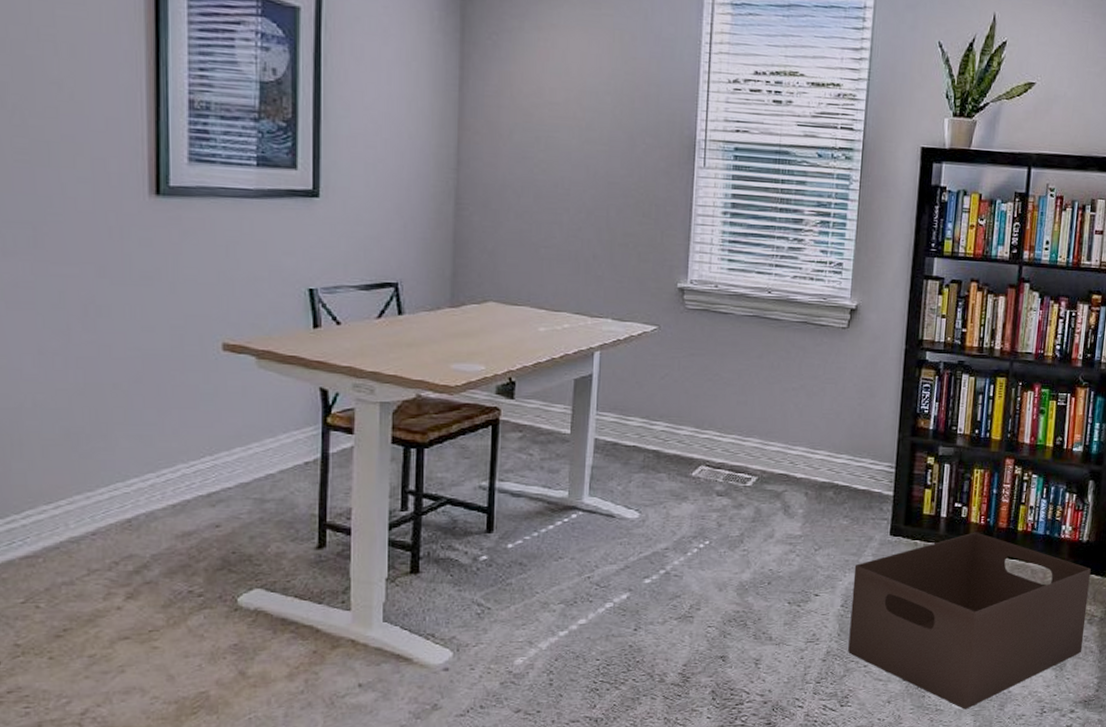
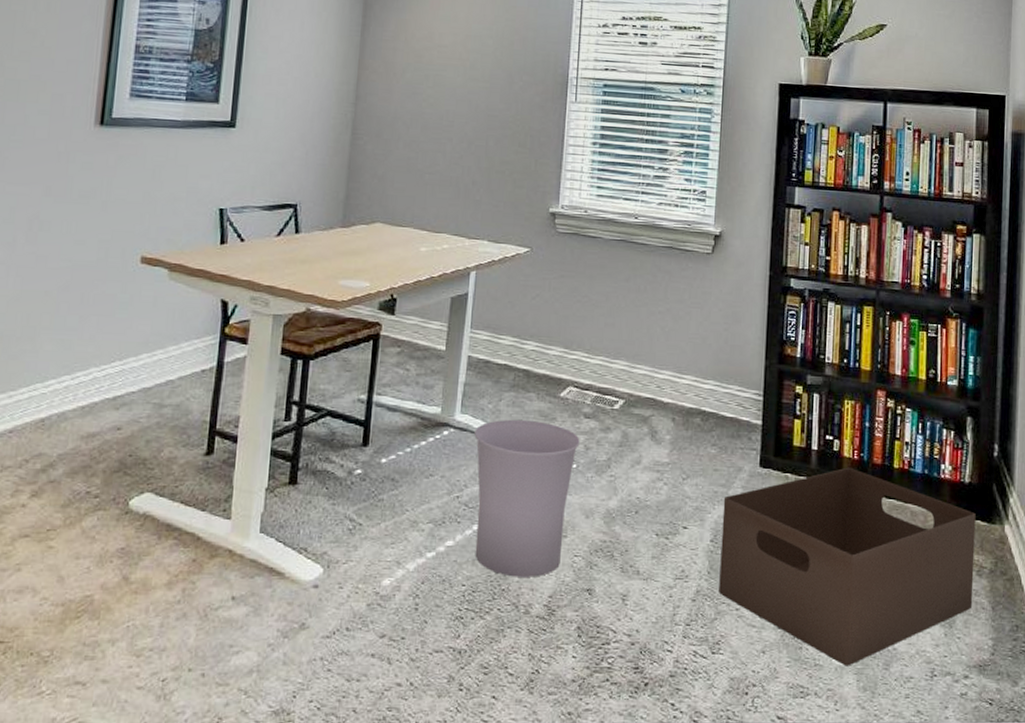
waste bin: none [604,500,712,649] -> present [474,419,580,577]

